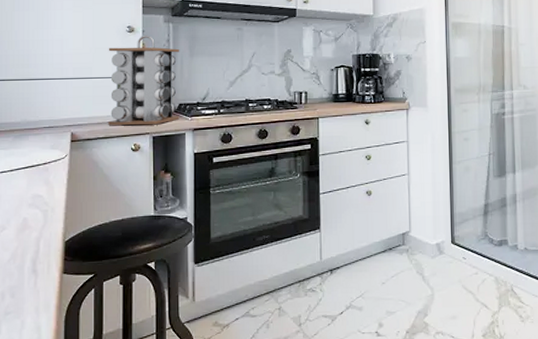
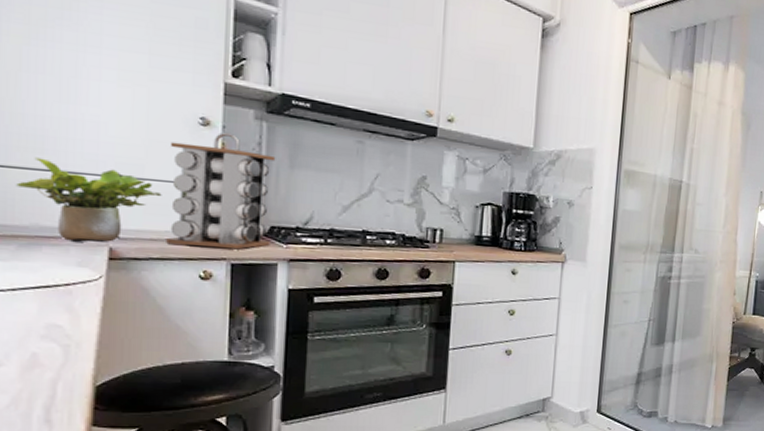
potted plant: none [12,71,104,132] -> present [16,157,162,243]

